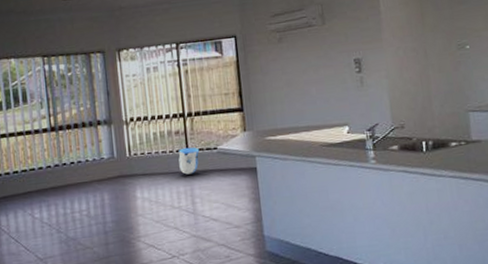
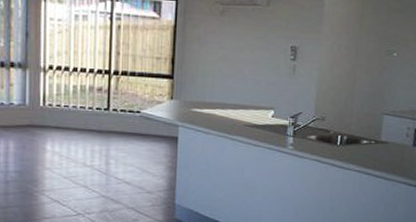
sun visor: present [178,147,200,175] -> none [97,106,122,134]

